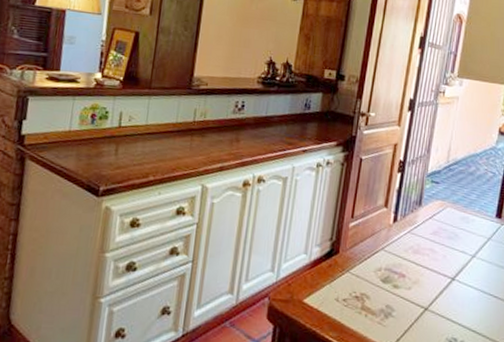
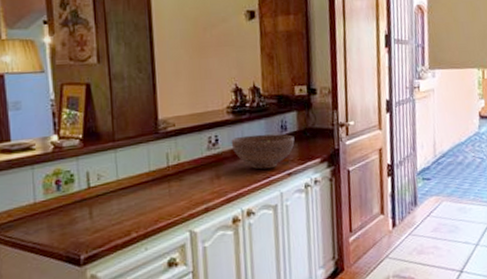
fruit bowl: none [255,106,316,142] -> present [231,134,295,170]

